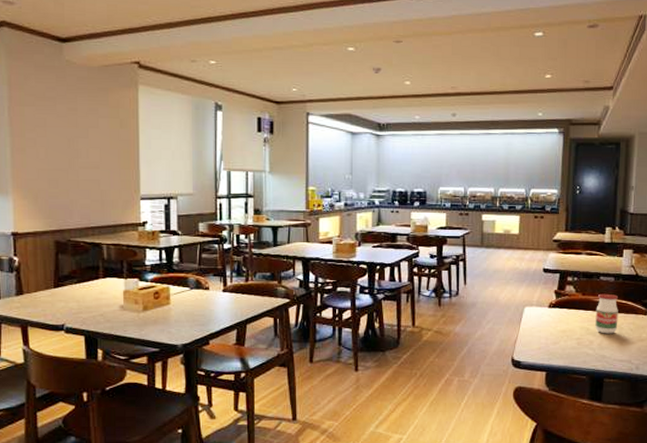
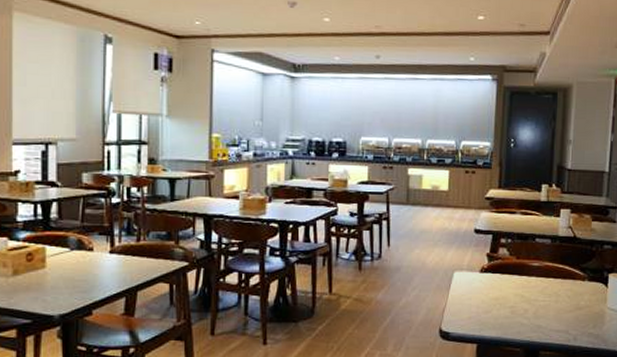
jar: present [595,293,618,334] -> none [530,257,555,302]

